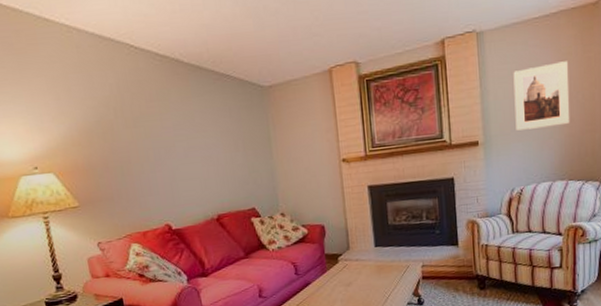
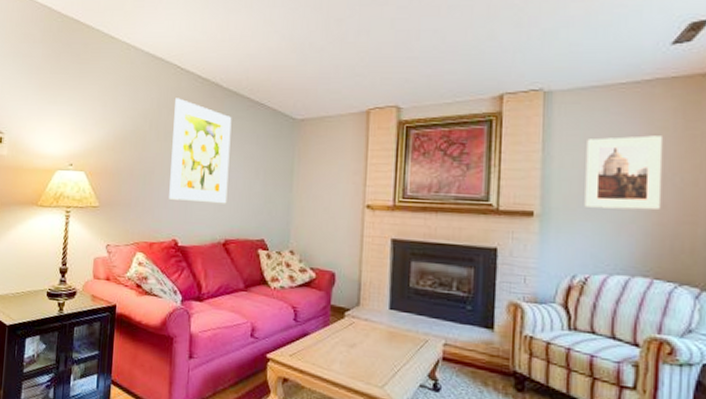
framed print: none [136,79,212,186] -> present [169,98,232,204]

